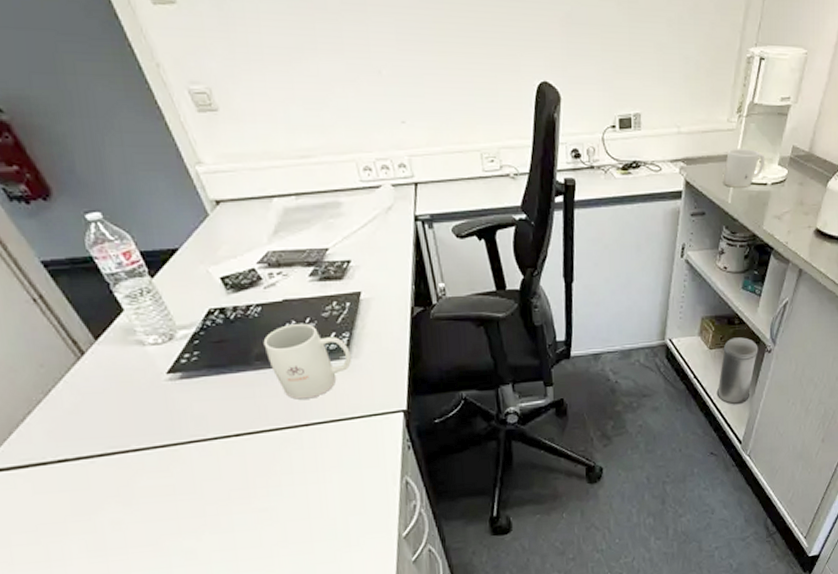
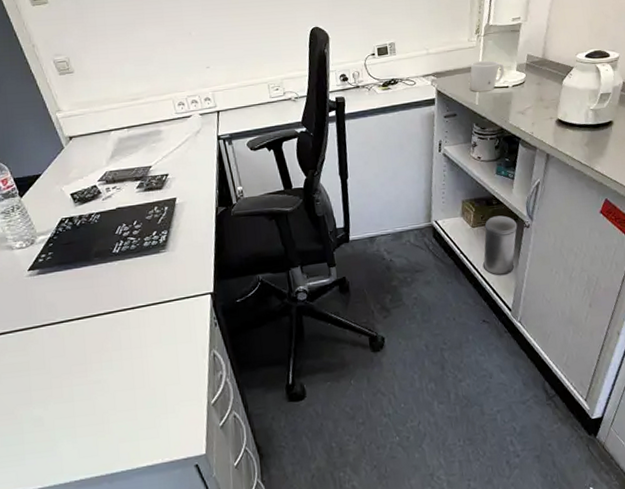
mug: present [263,323,352,400] -> none [101,225,169,287]

